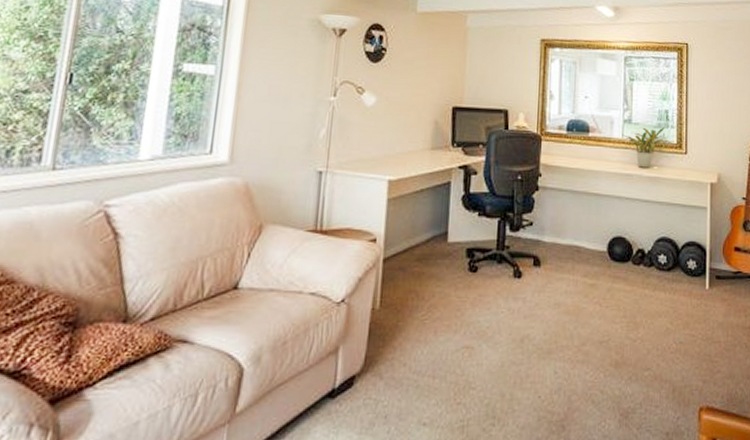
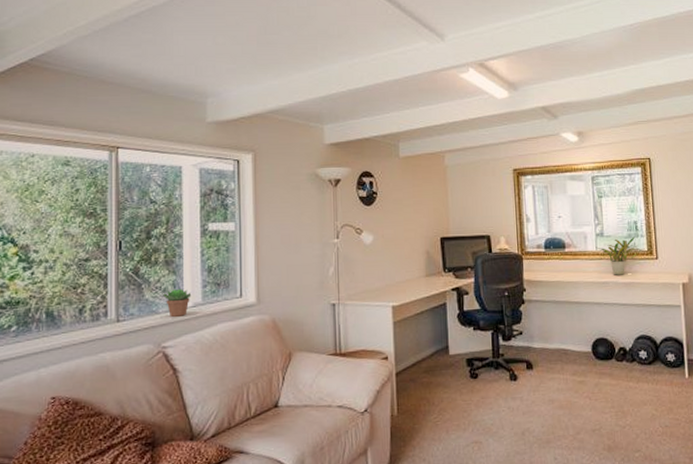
succulent plant: none [115,136,151,170] -> present [163,288,192,317]

